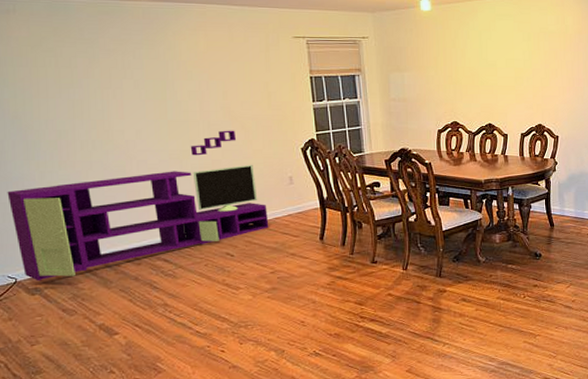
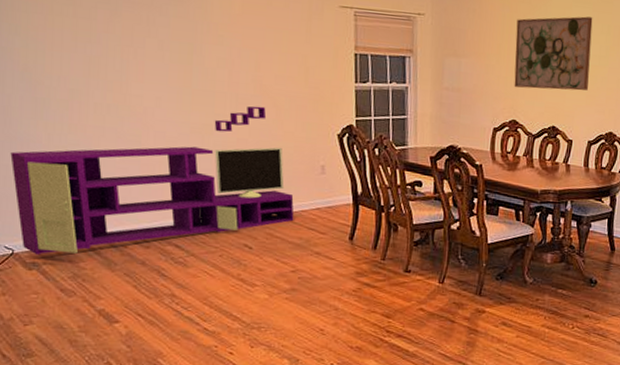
wall art: none [449,27,516,94] -> present [514,16,593,91]

